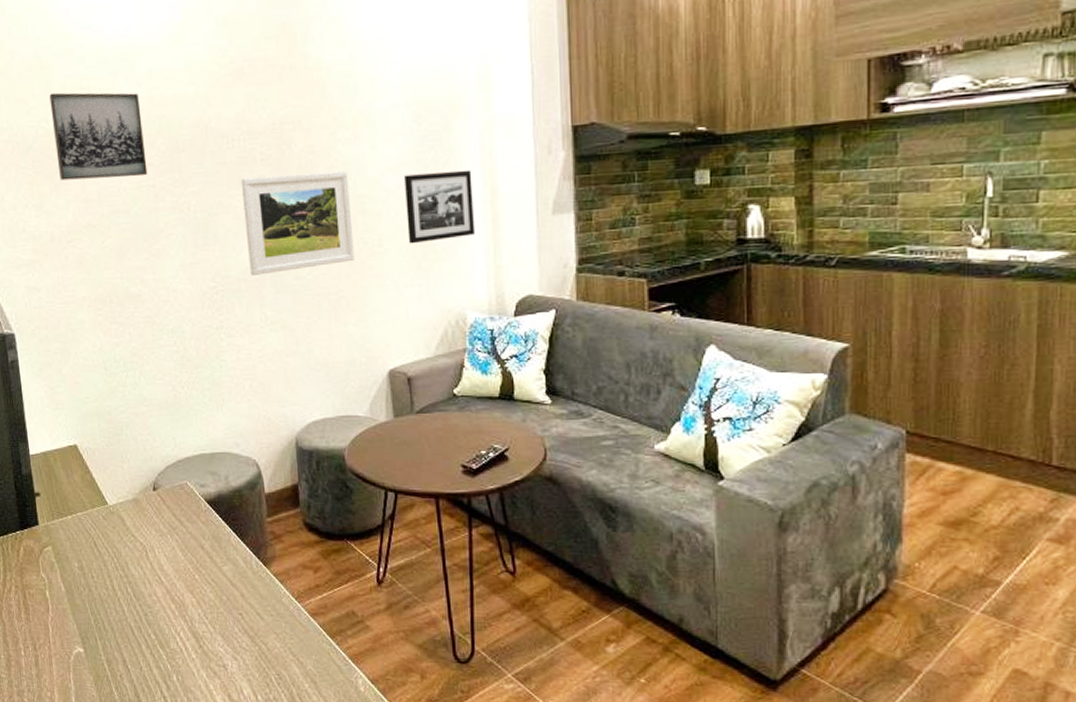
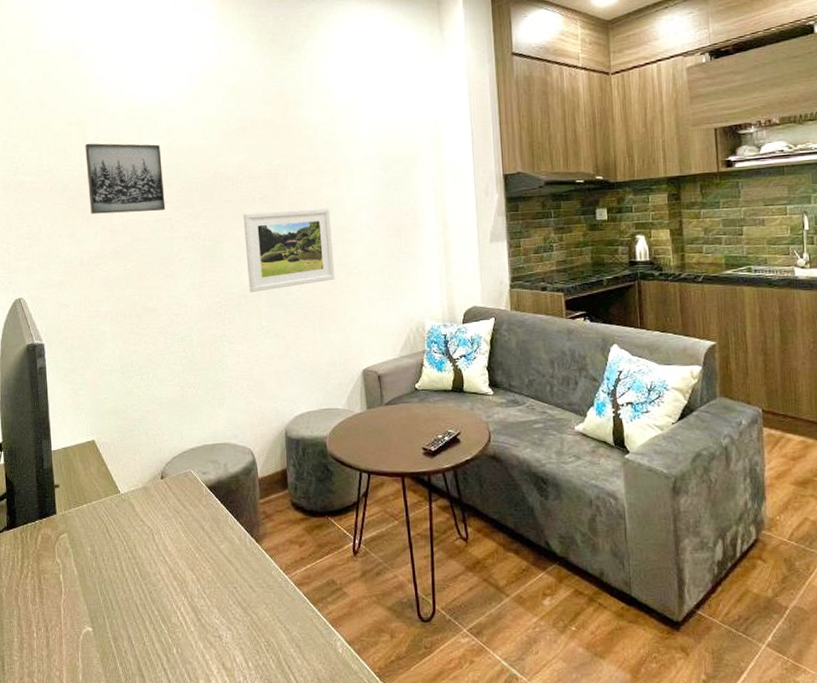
picture frame: present [404,169,476,244] -> none [375,207,431,266]

